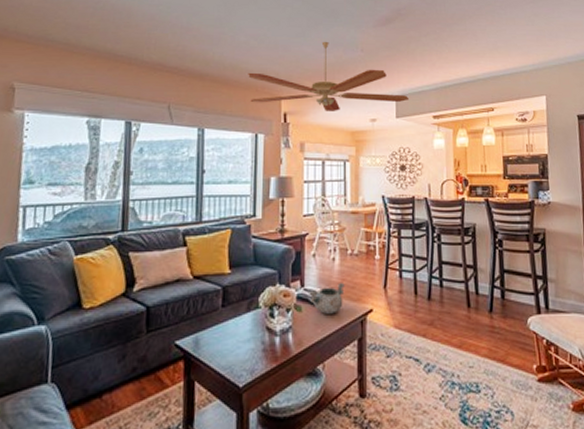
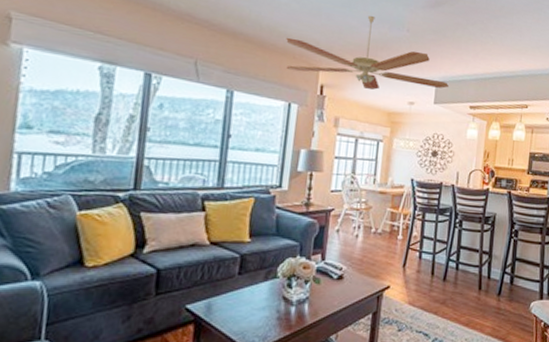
decorative bowl: present [309,282,345,314] -> none [329,258,366,288]

